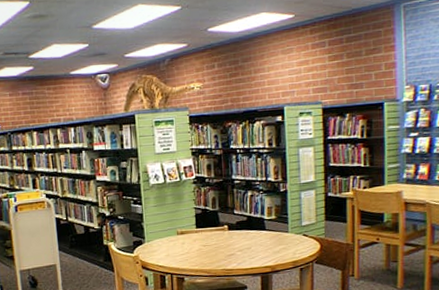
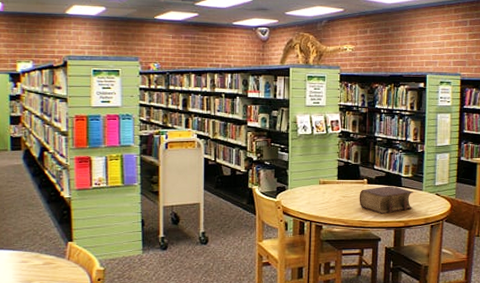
bible: none [220,230,279,262] -> present [359,186,413,215]

